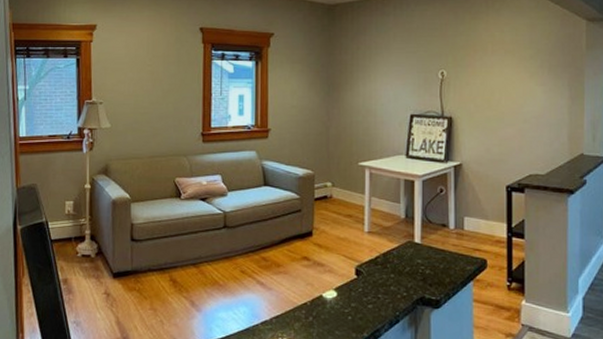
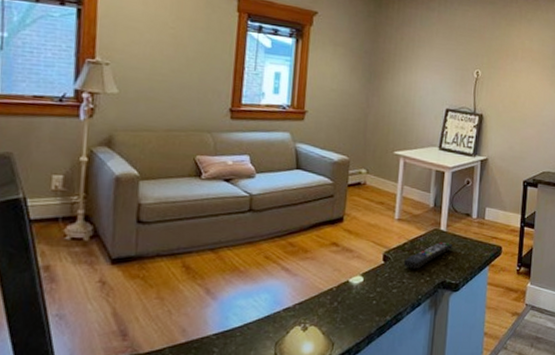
remote control: none [377,254,430,285] -> present [403,241,453,270]

